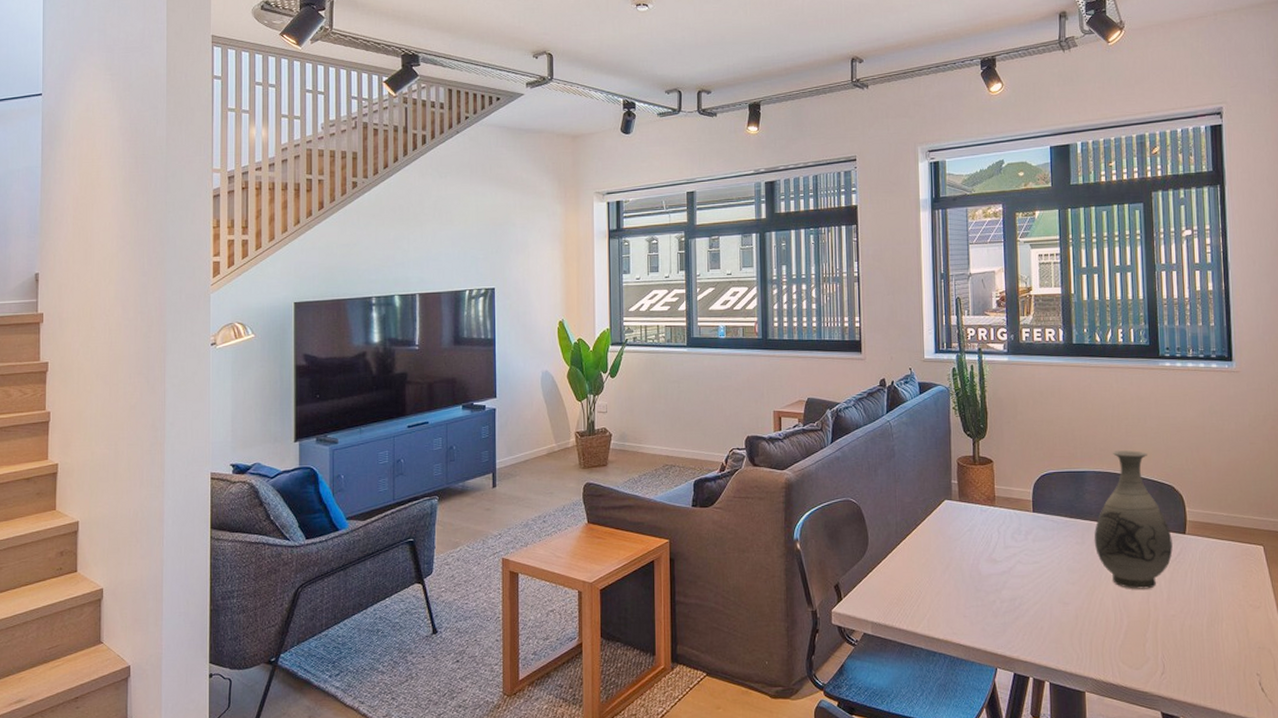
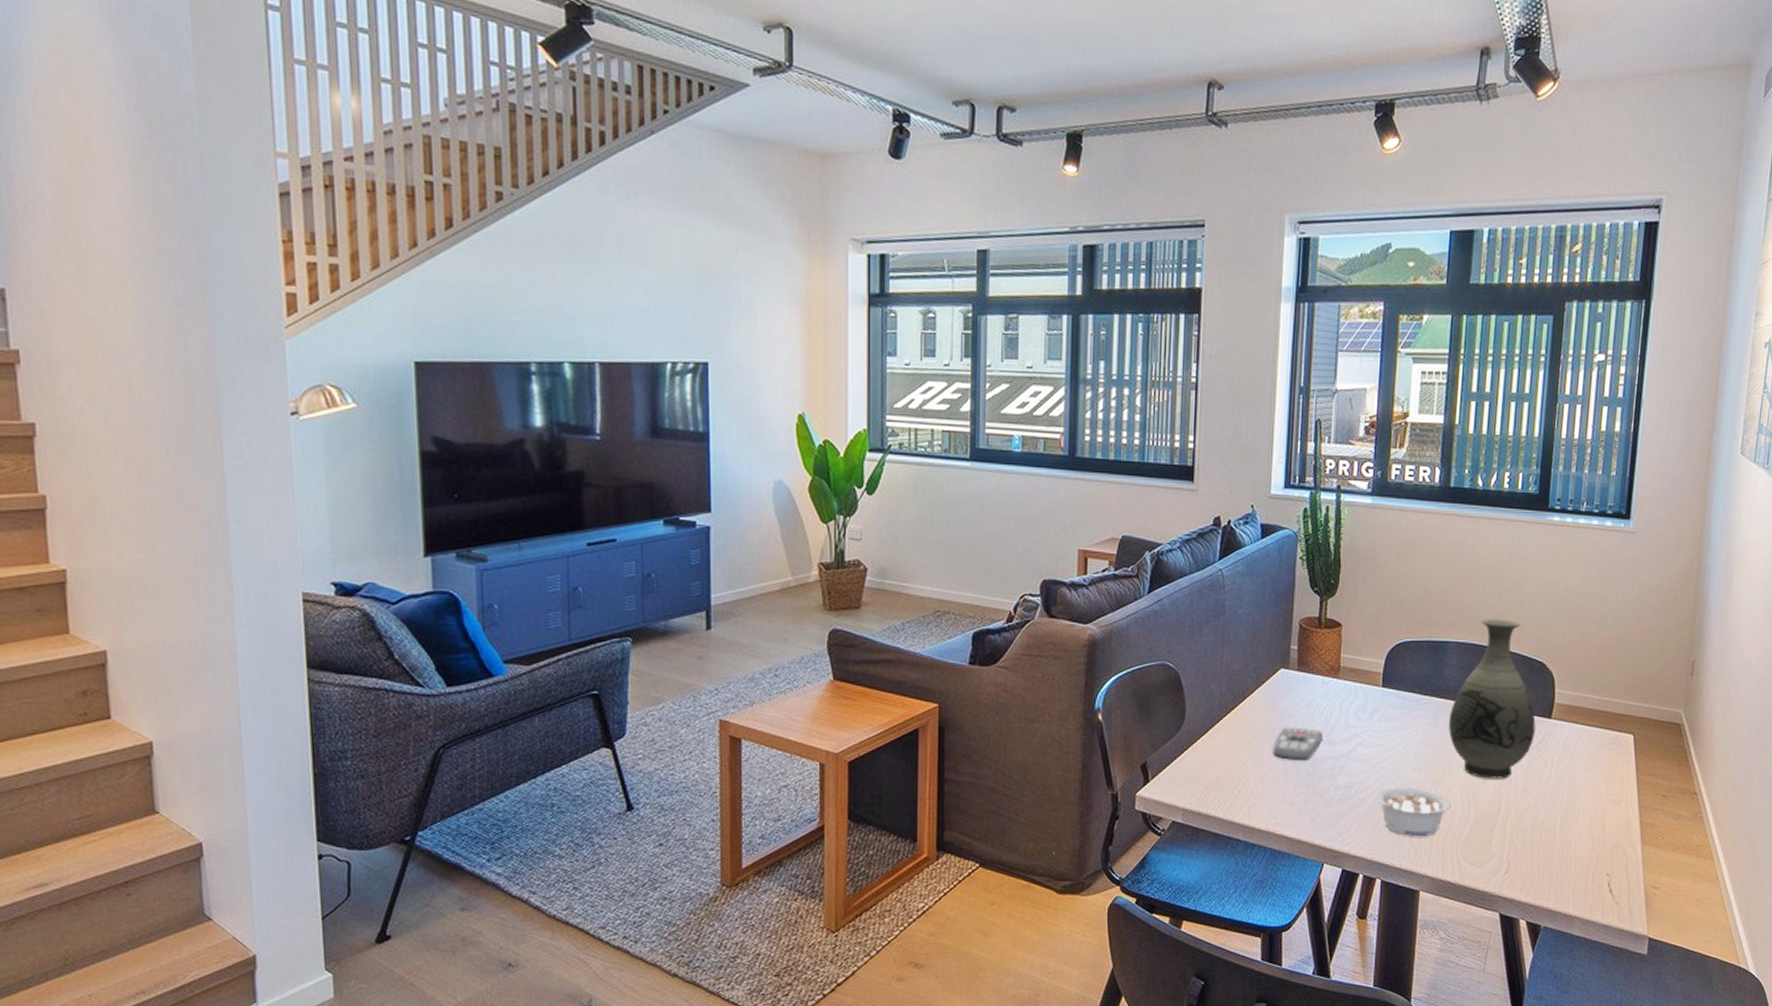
remote control: none [944,549,987,578] -> present [1273,727,1324,760]
legume: none [1036,598,1106,643] -> present [1375,787,1452,837]

